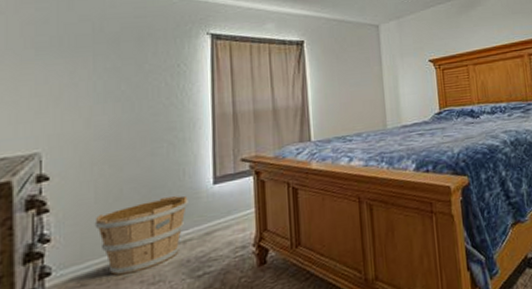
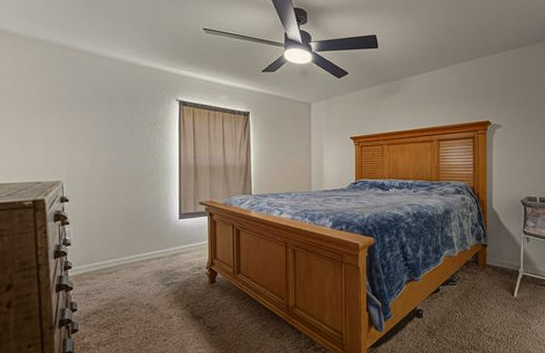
wooden bucket: present [95,195,188,276] -> none [99,224,161,275]

